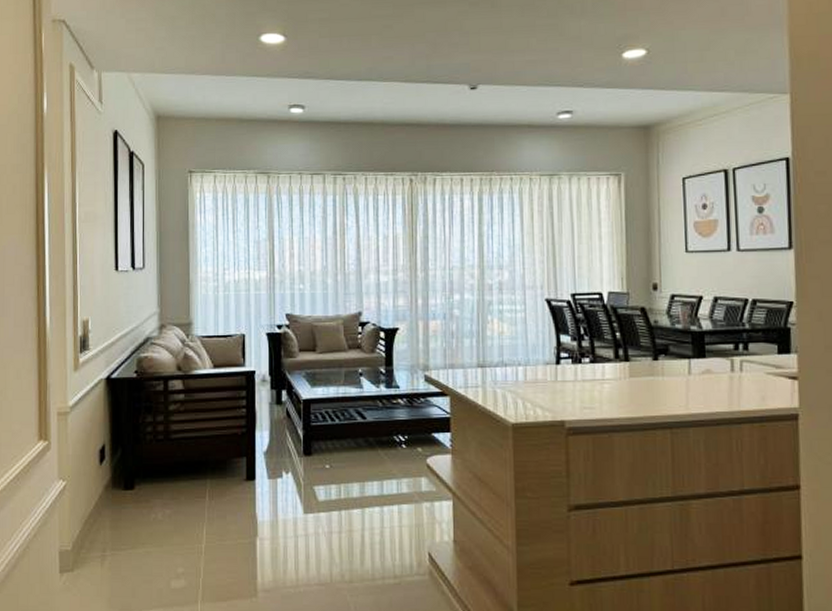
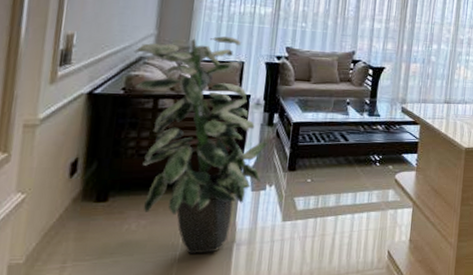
indoor plant: none [141,307,278,548] -> present [134,36,268,254]

